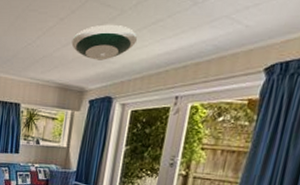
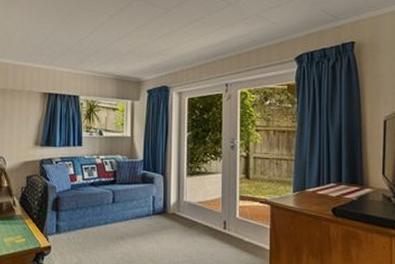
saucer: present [71,24,138,60] -> none [124,21,185,53]

